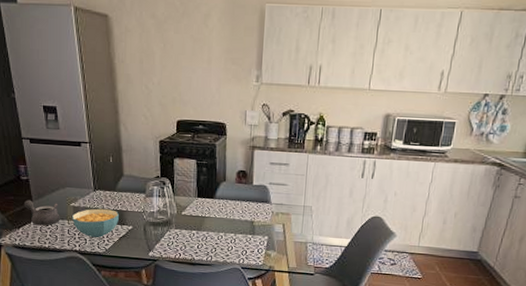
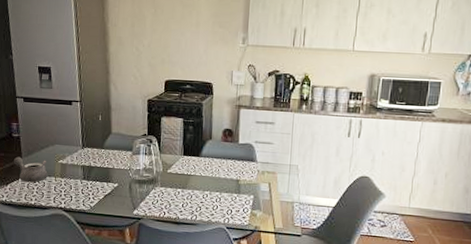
cereal bowl: present [72,208,119,238] -> none [59,165,105,196]

